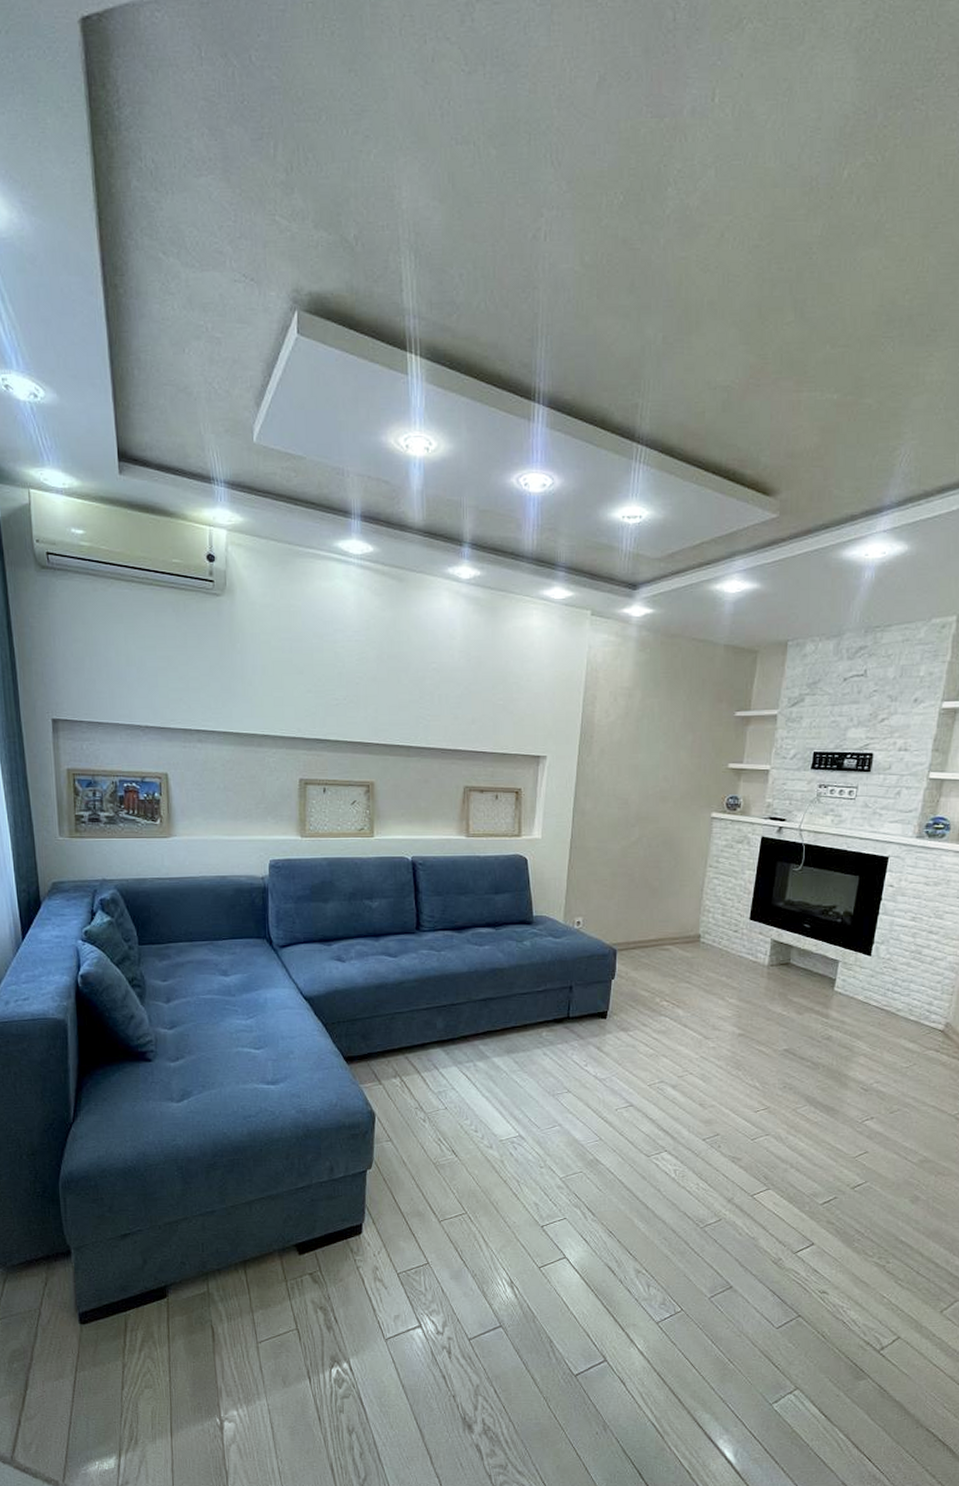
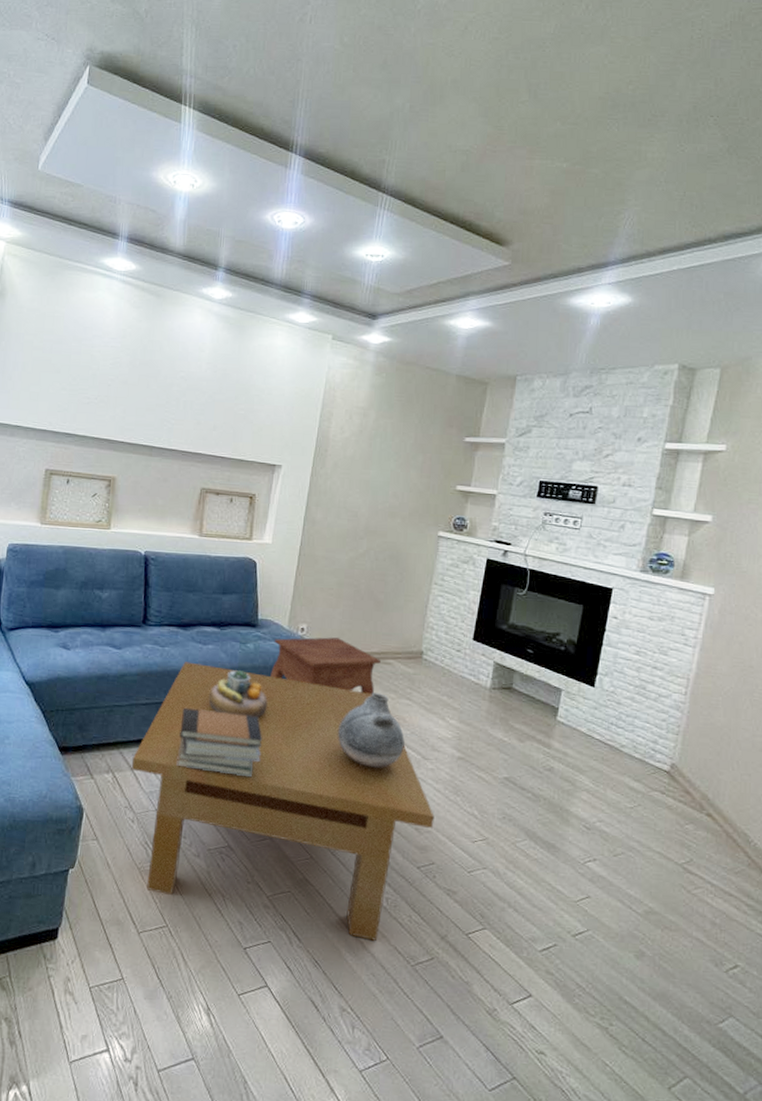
table: none [418,964,717,1209] -> present [131,662,434,941]
book stack: none [461,1009,546,1070] -> present [175,707,263,778]
decorative bowl: none [489,968,548,1013] -> present [208,670,268,718]
side table: none [549,928,658,982] -> present [270,637,381,695]
vase: none [619,979,686,1051] -> present [337,693,405,768]

